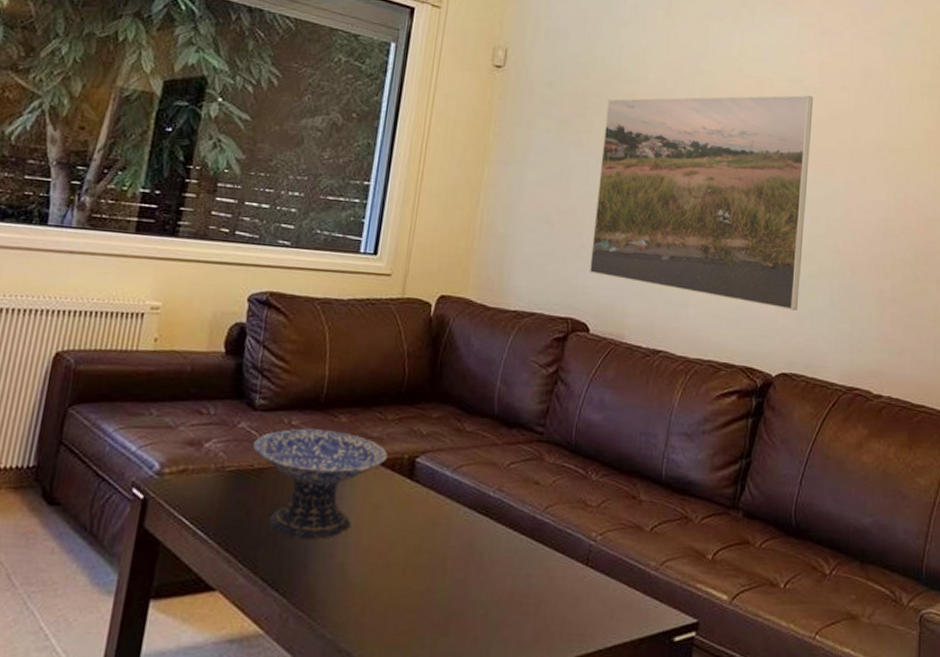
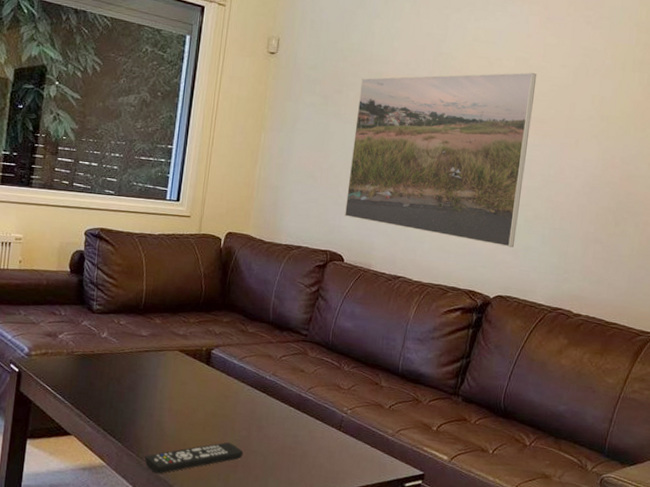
decorative bowl: present [252,428,388,539] -> none [92,326,191,404]
remote control: none [319,589,458,643] -> present [144,442,244,474]

